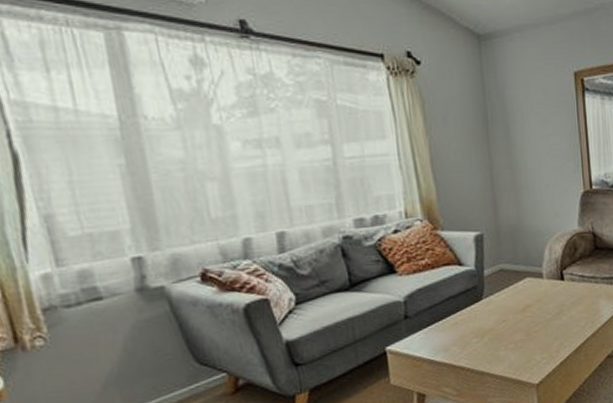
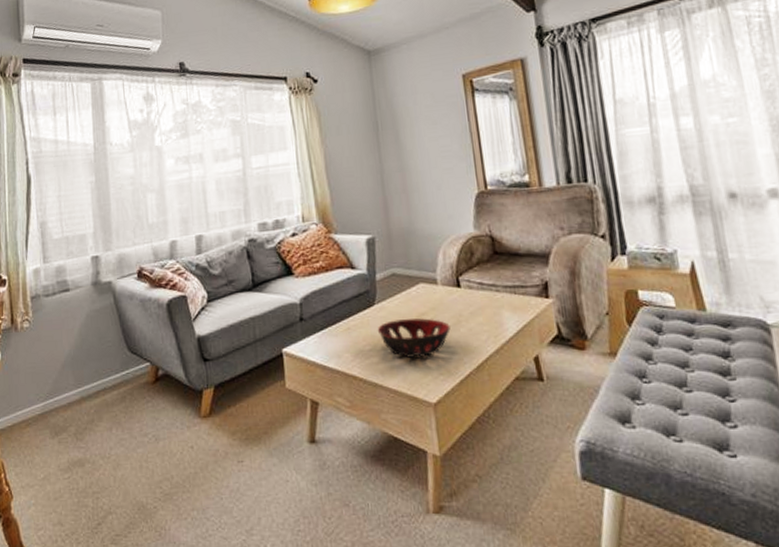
decorative bowl: none [484,309,553,346] -> present [377,318,450,358]

